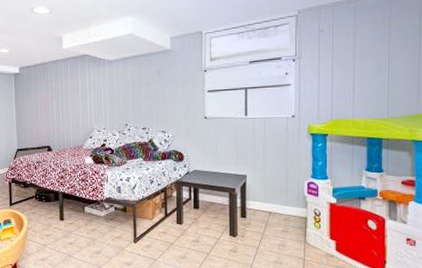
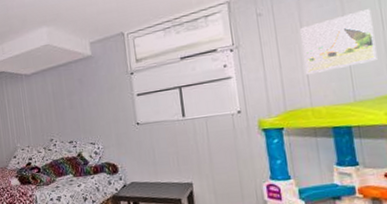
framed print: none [352,38,412,90] -> present [299,9,378,75]

